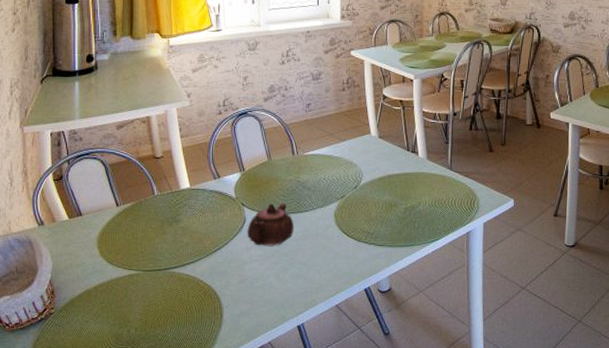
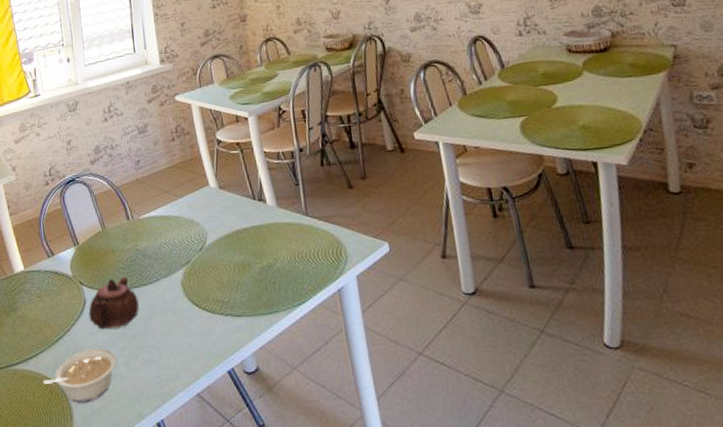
legume: none [199,261,268,305] -> present [43,348,117,403]

